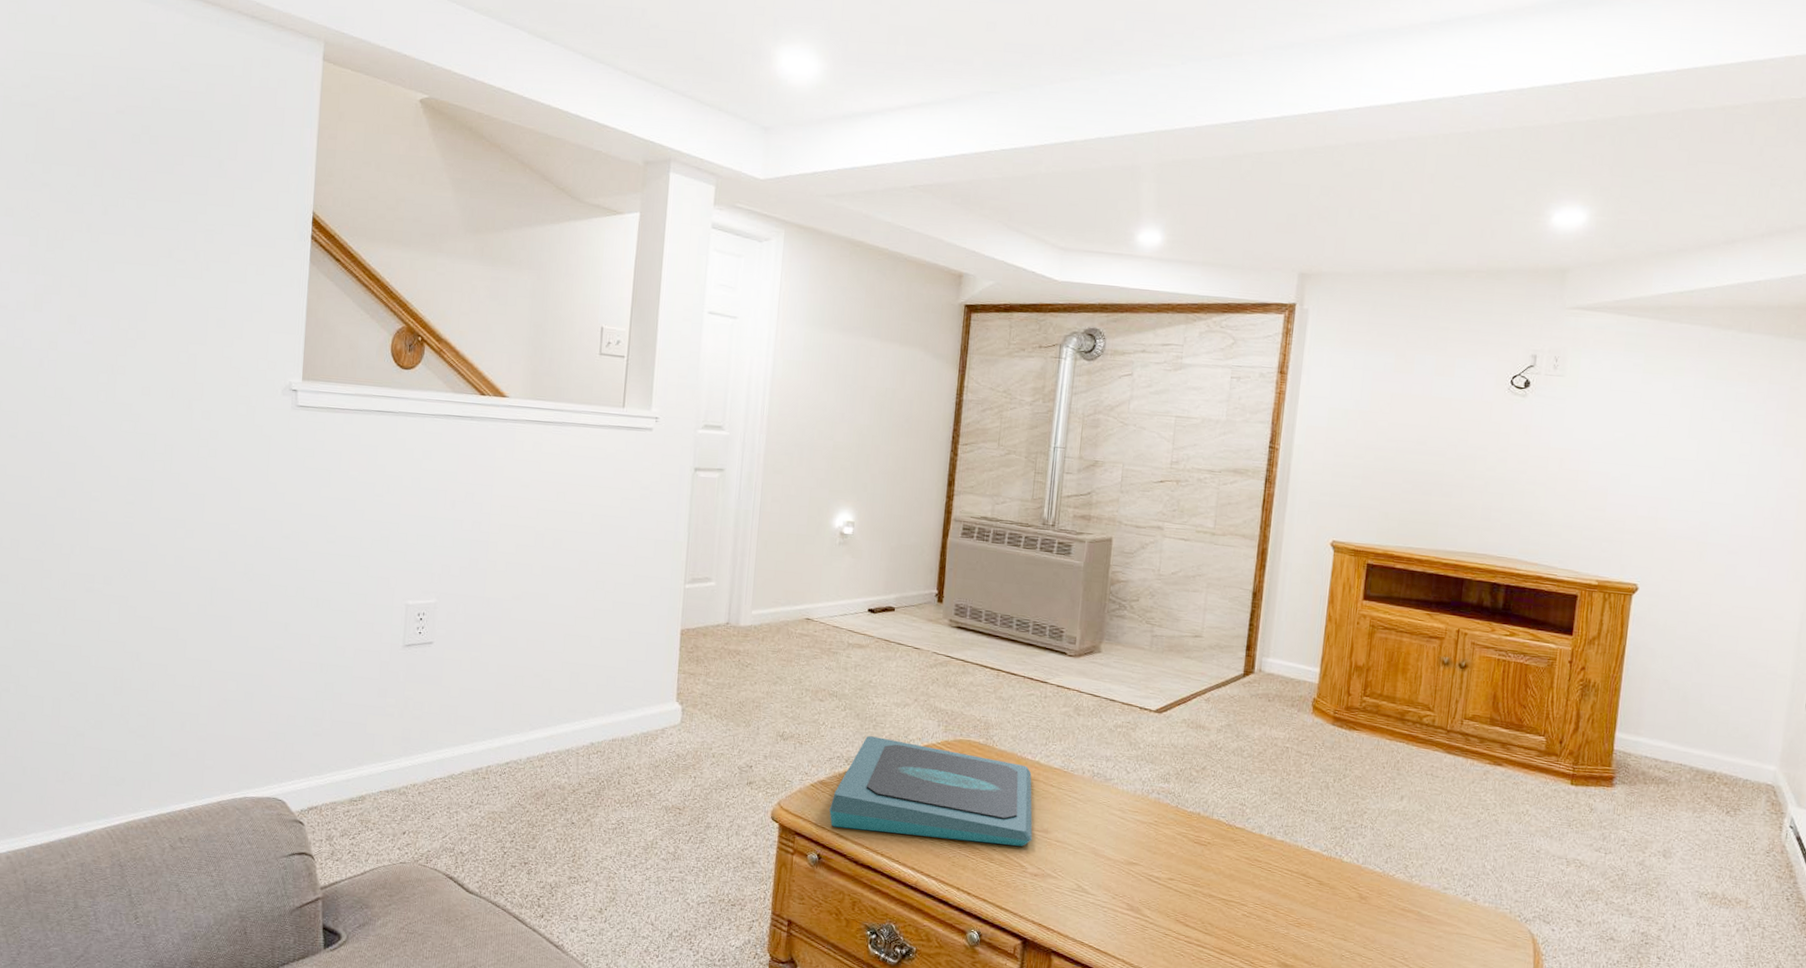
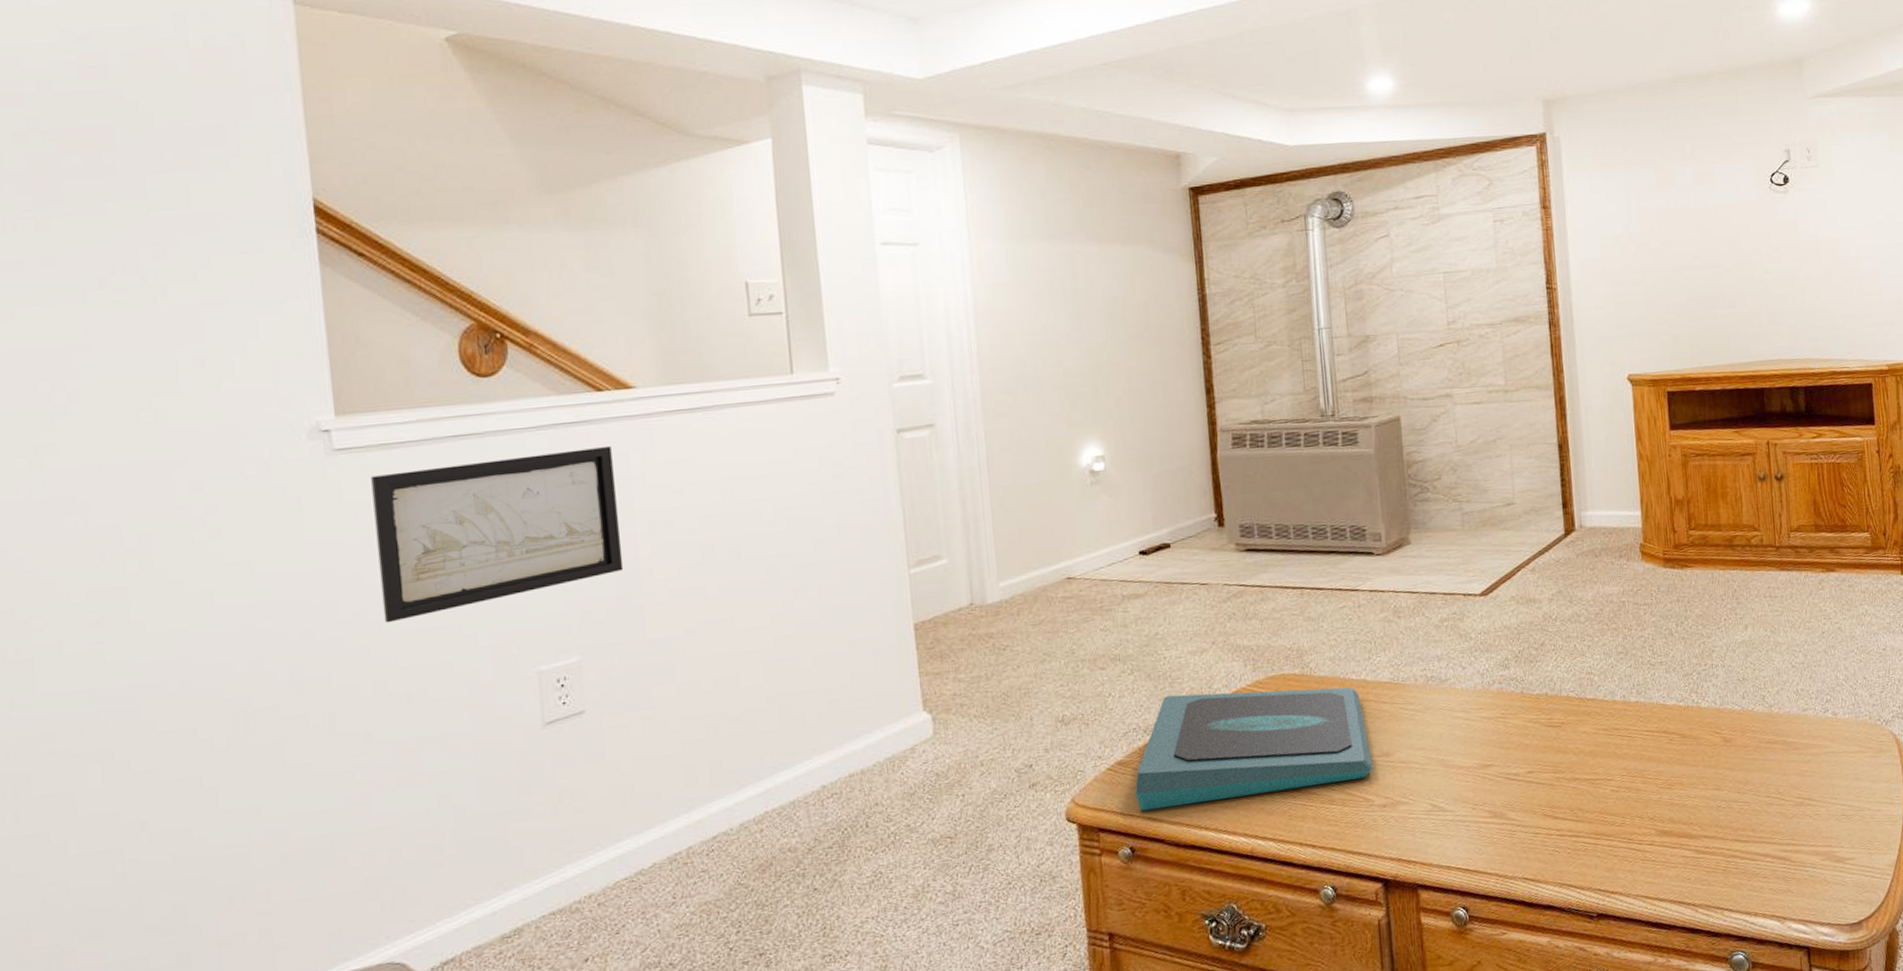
wall art: none [311,431,484,545] -> present [371,445,624,623]

